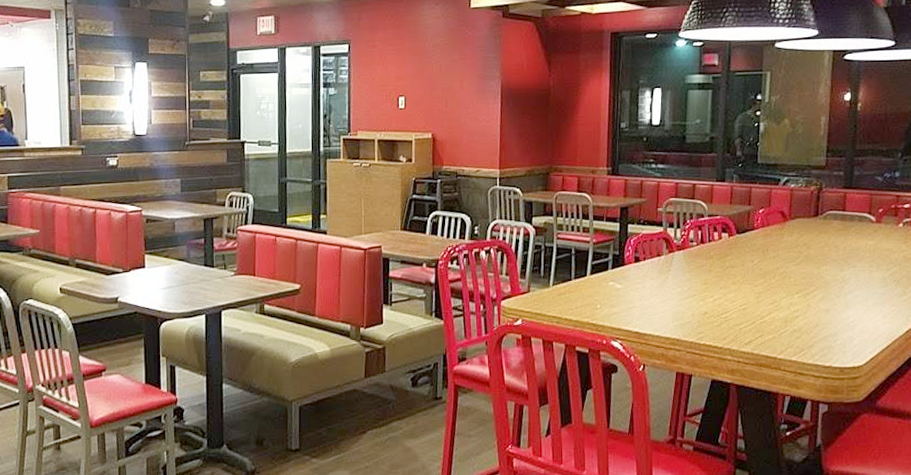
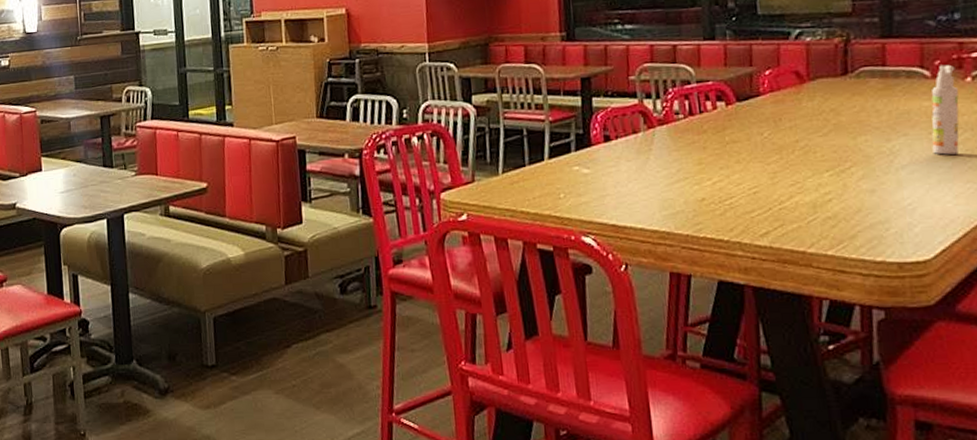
spray bottle: none [871,212,893,284] -> present [931,64,959,155]

